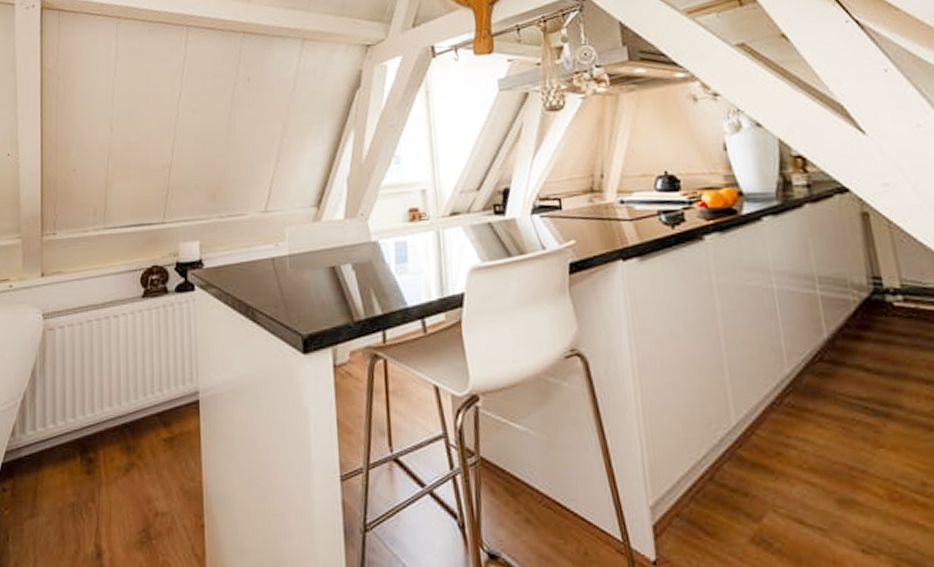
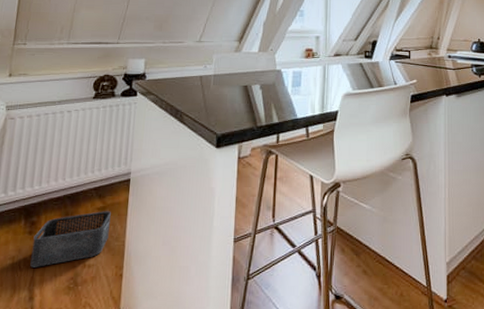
storage bin: none [93,443,181,516] -> present [30,211,111,267]

